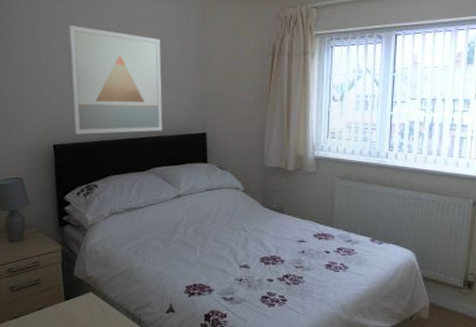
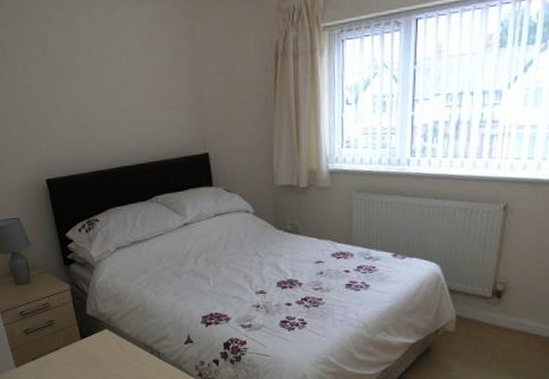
wall art: present [67,25,163,134] -> none [41,40,161,166]

